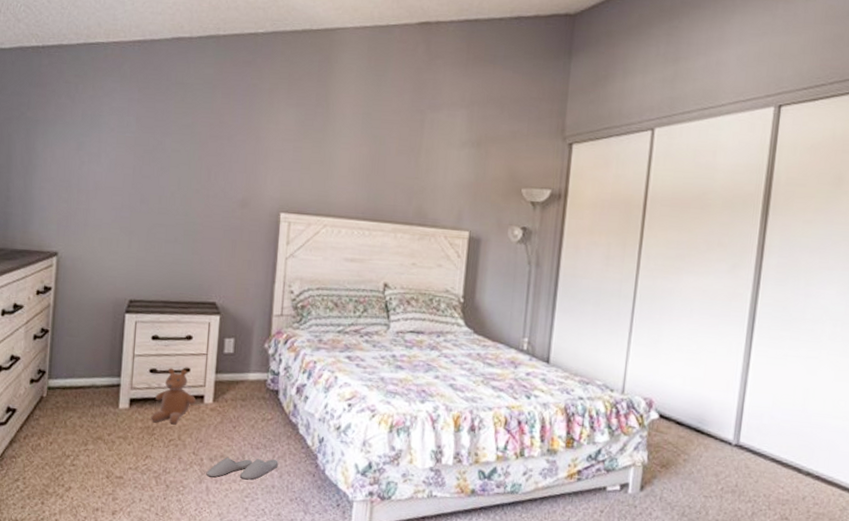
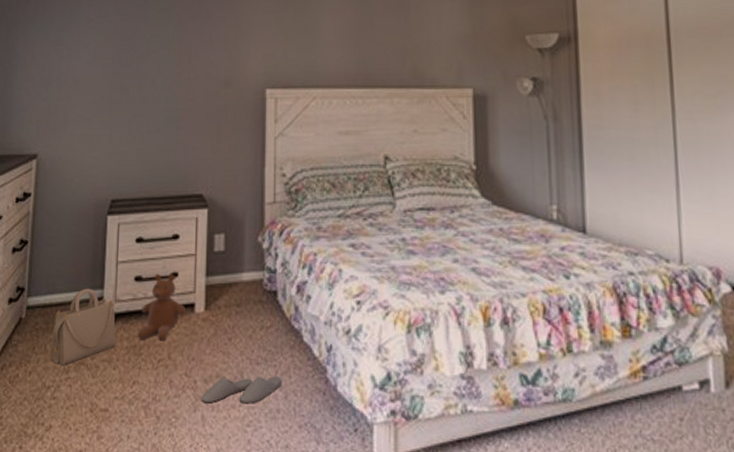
handbag: none [70,375,132,439] -> present [50,288,116,366]

